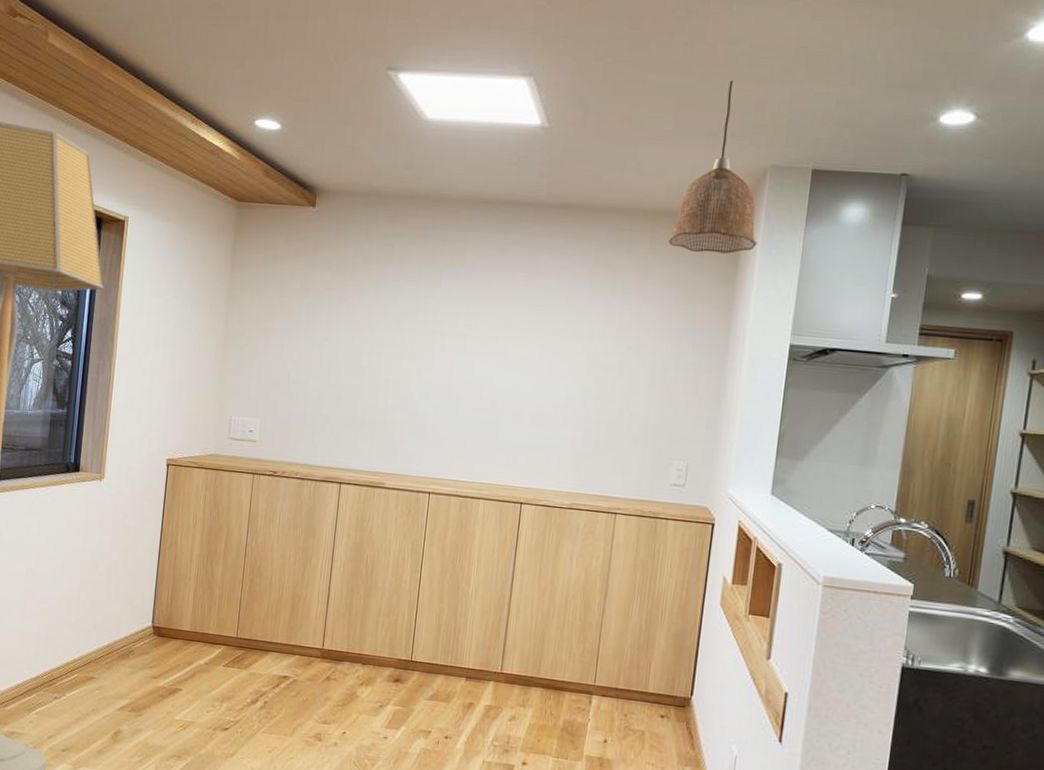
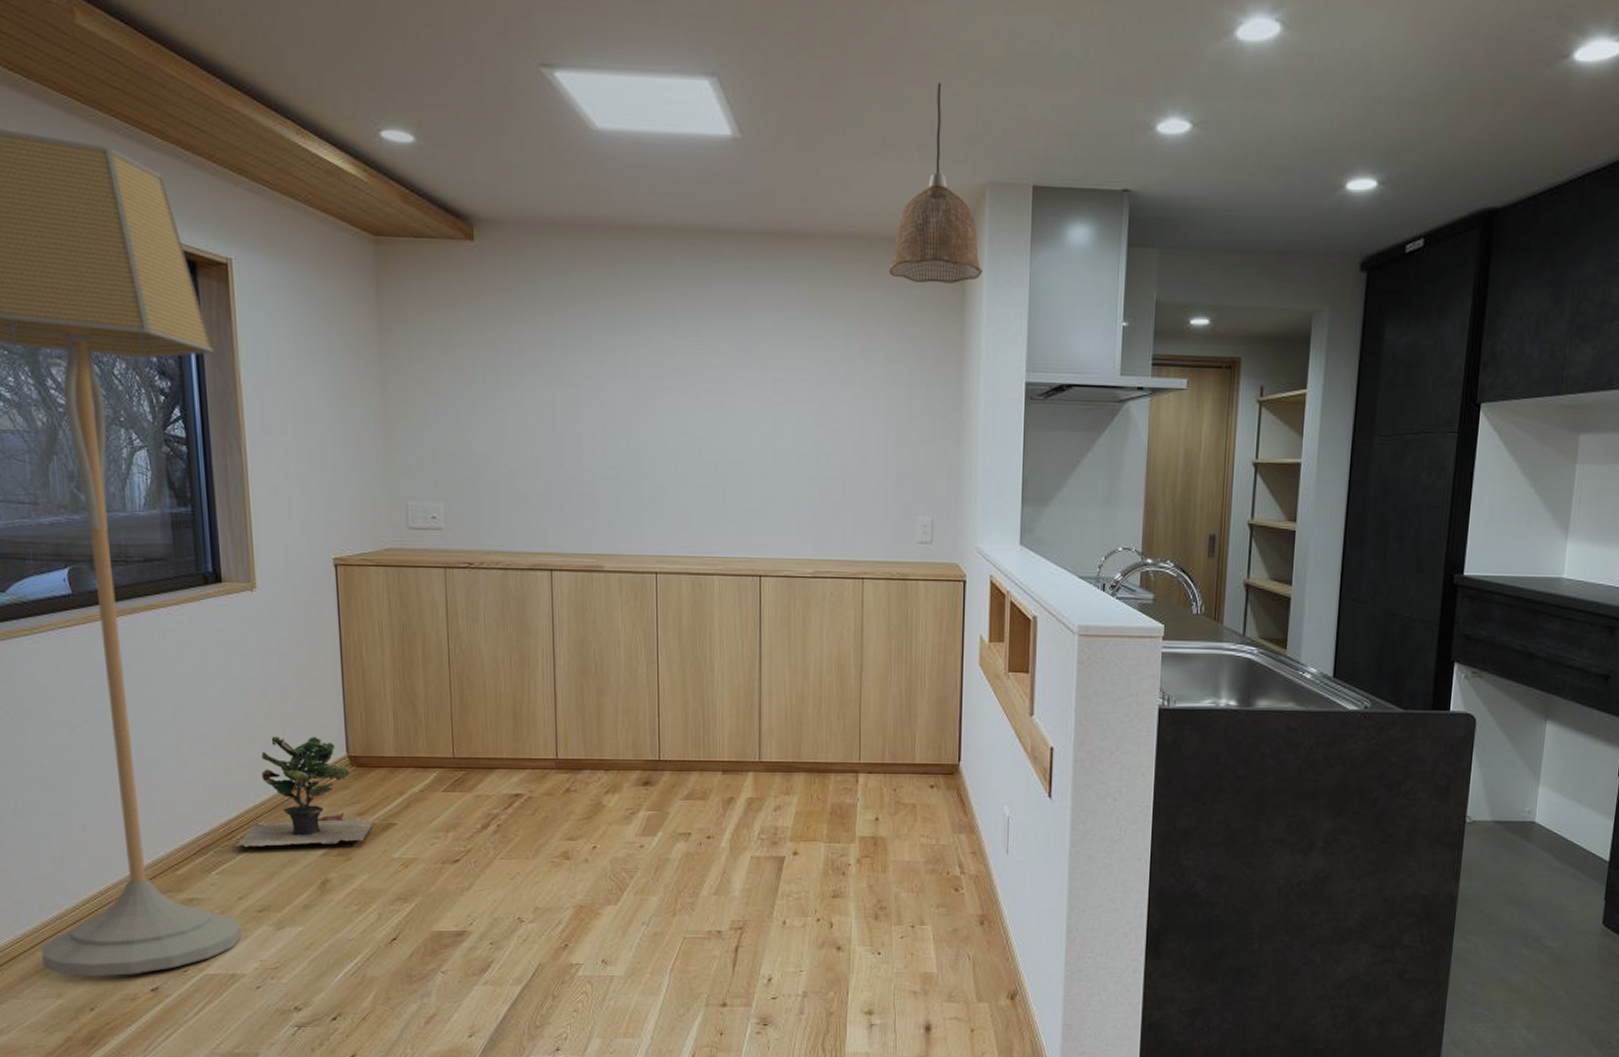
potted plant: none [53,602,164,701] -> present [235,736,374,847]

